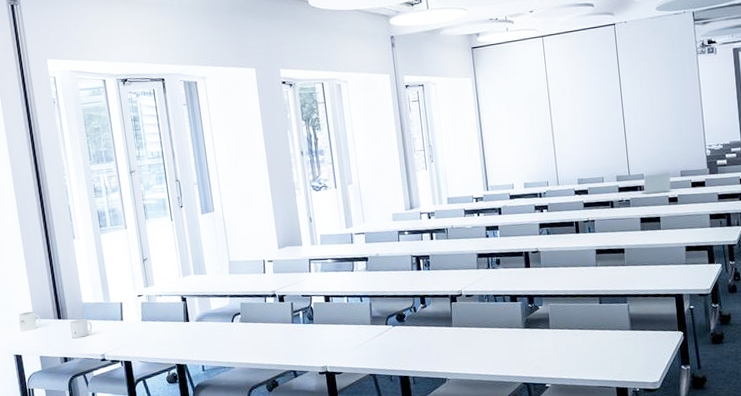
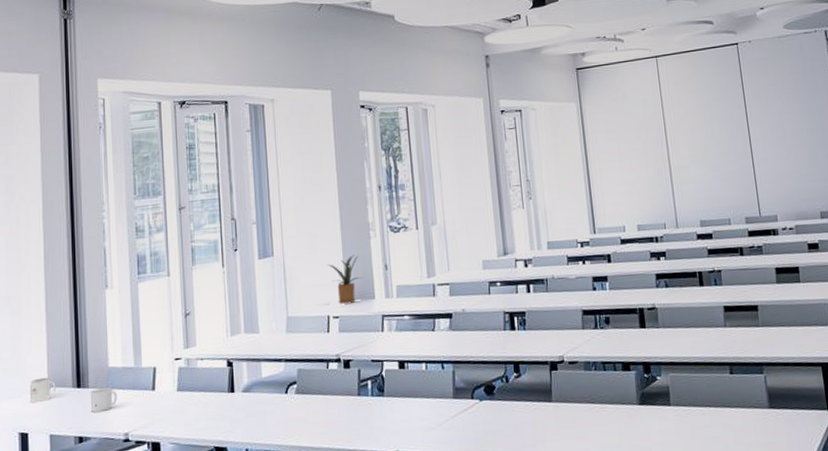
house plant: none [260,210,291,251] -> present [327,255,363,304]
laptop: present [640,173,671,194] -> none [774,214,811,239]

